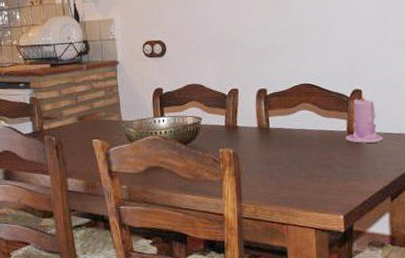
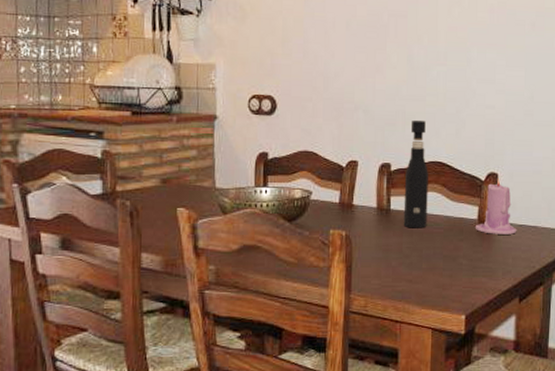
pepper grinder: none [280,50,303,143] -> present [403,121,428,229]

